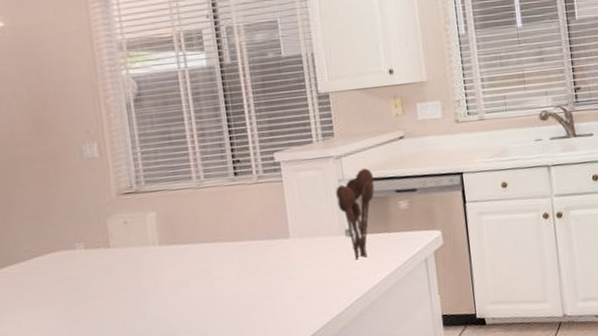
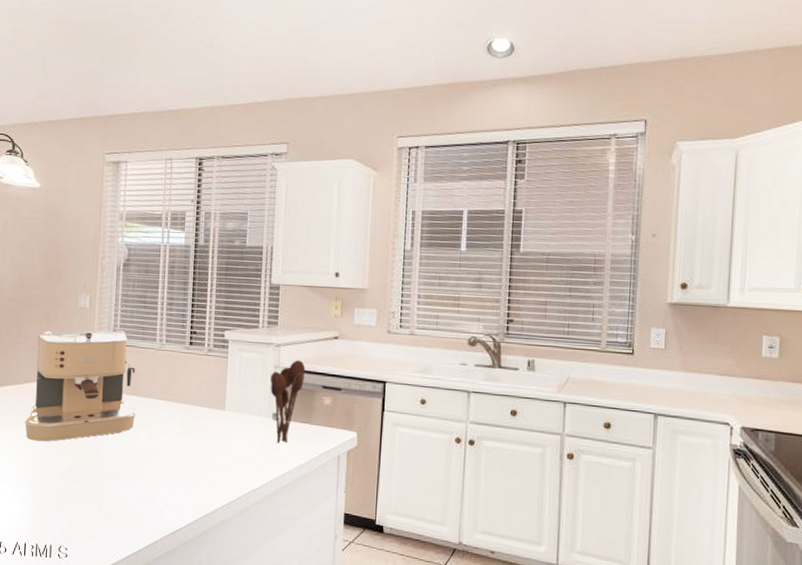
coffee maker: none [36,175,183,323] -> present [25,330,136,442]

